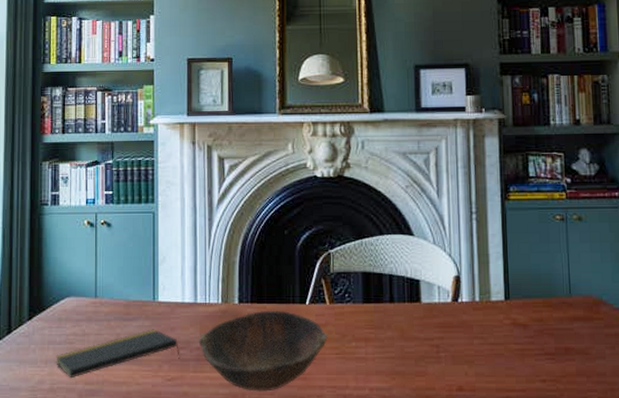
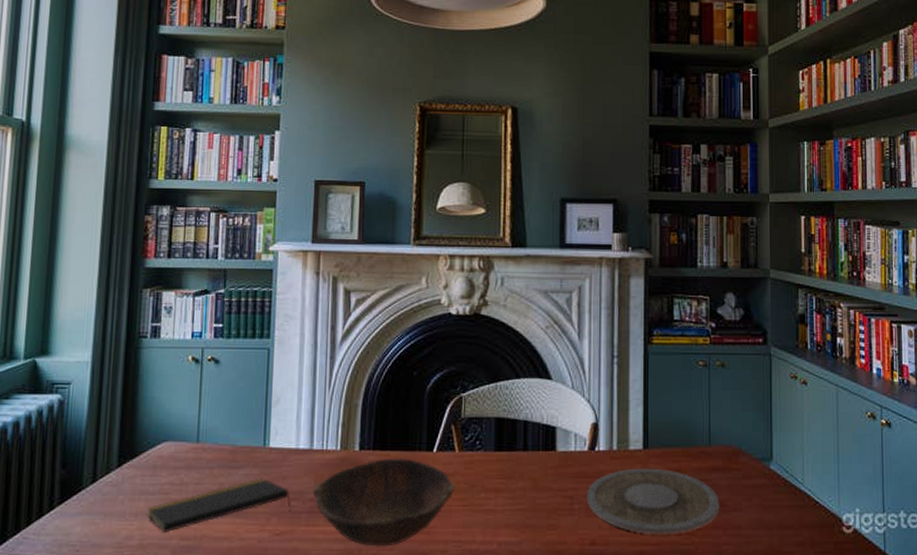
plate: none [451,318,583,381] -> present [586,468,720,534]

